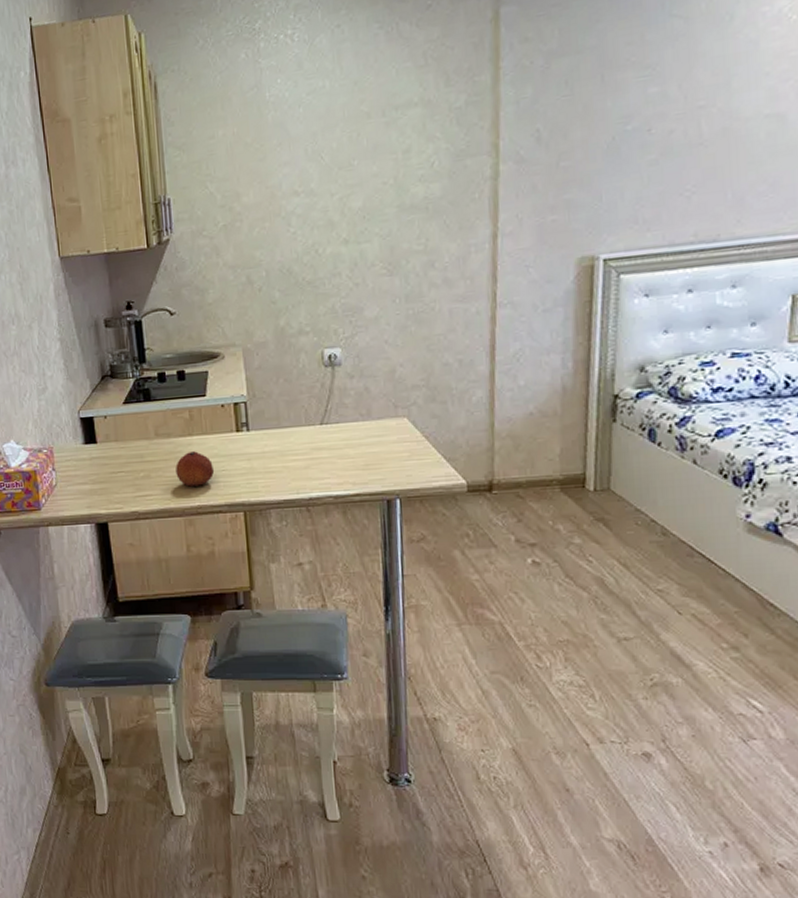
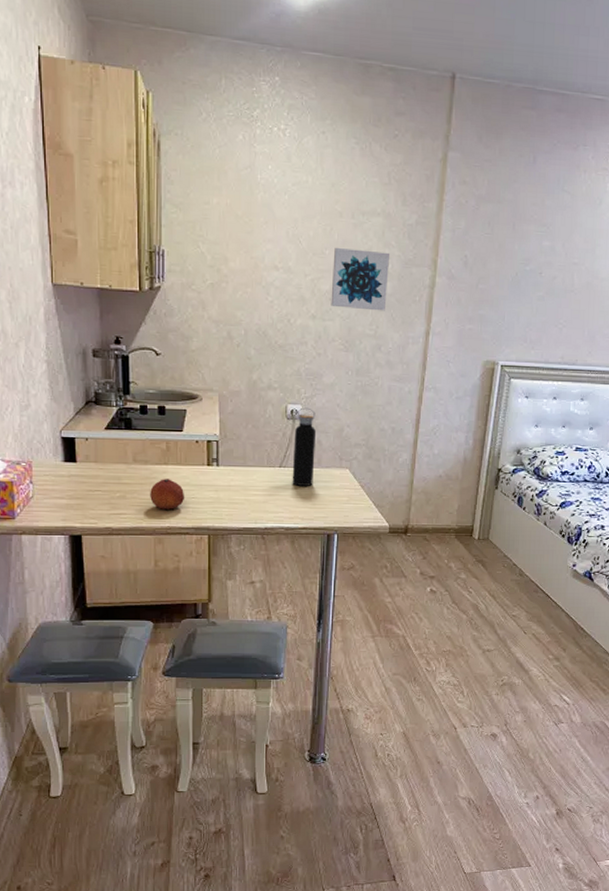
water bottle: none [334,349,364,445] -> present [292,407,316,486]
wall art: none [363,147,436,226] -> present [331,247,390,311]

